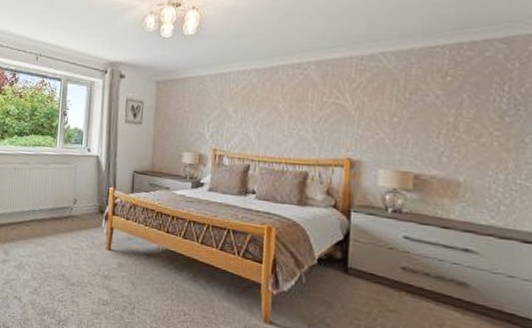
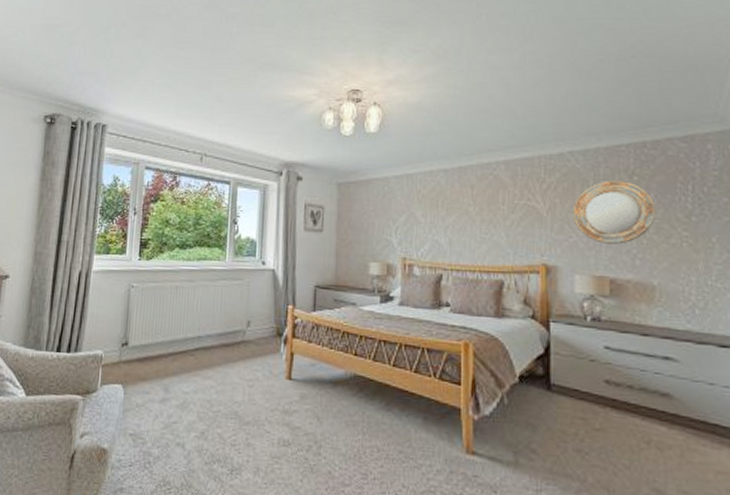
home mirror: none [380,81,468,142] -> present [572,180,656,244]

